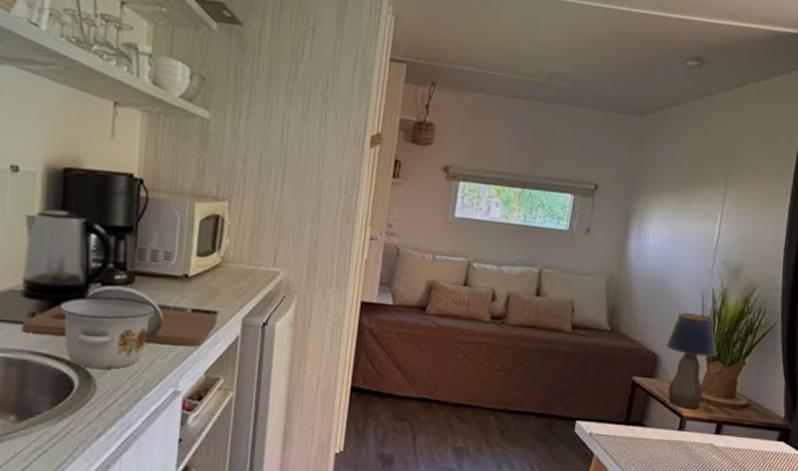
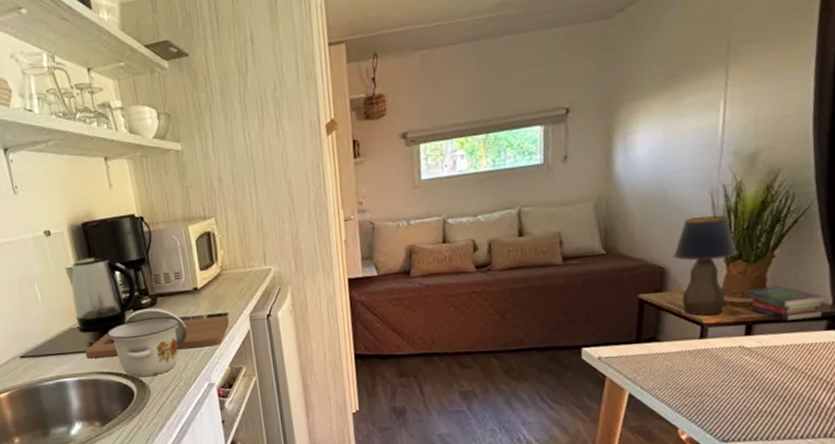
books: none [717,390,780,428] -> present [742,286,826,321]

